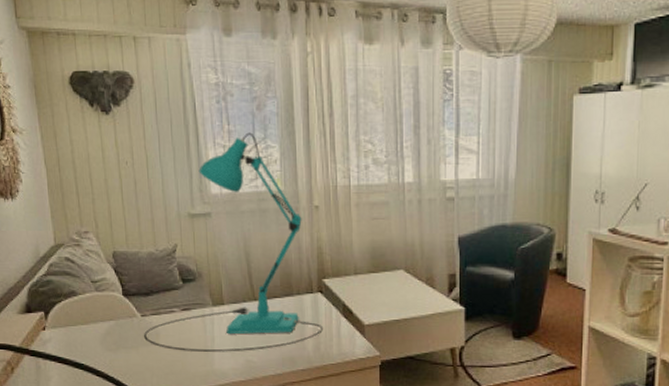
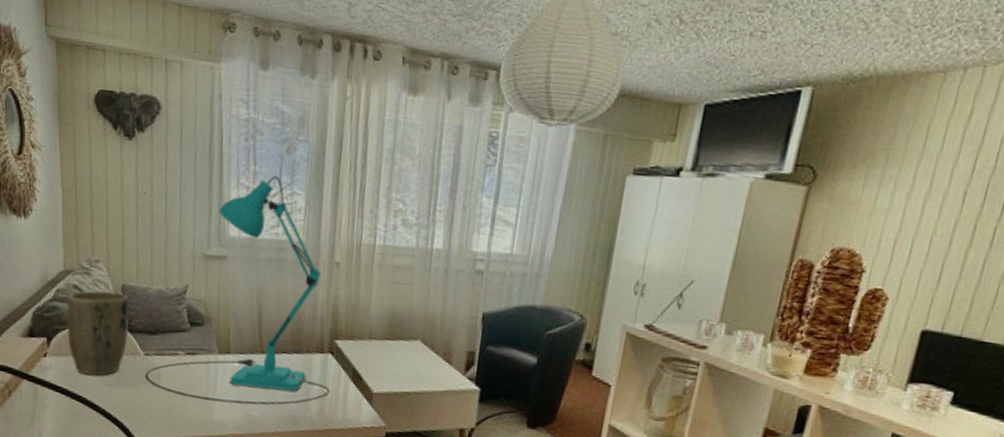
plant pot: none [60,260,124,343] -> present [67,290,130,376]

